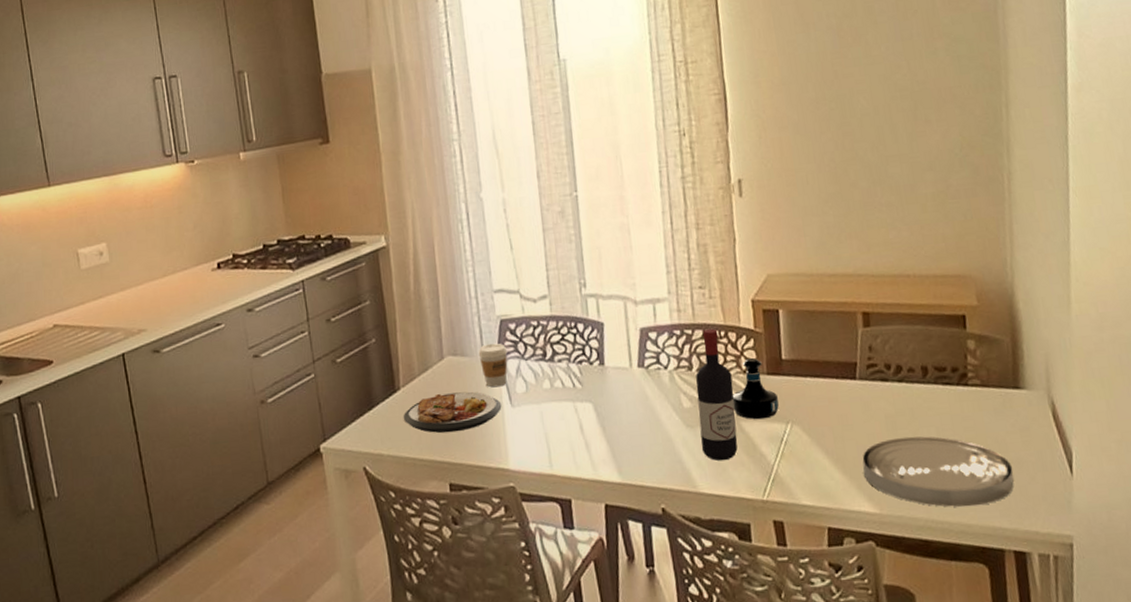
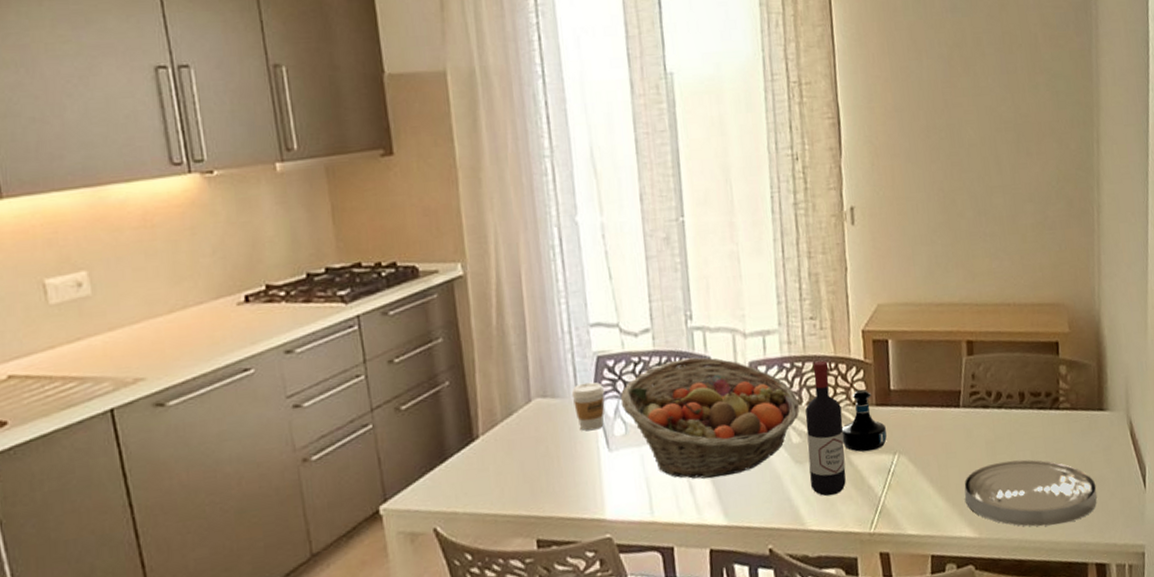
plate: present [403,392,502,433] -> none [482,437,598,485]
fruit basket: none [521,322,691,437] -> present [620,357,800,479]

